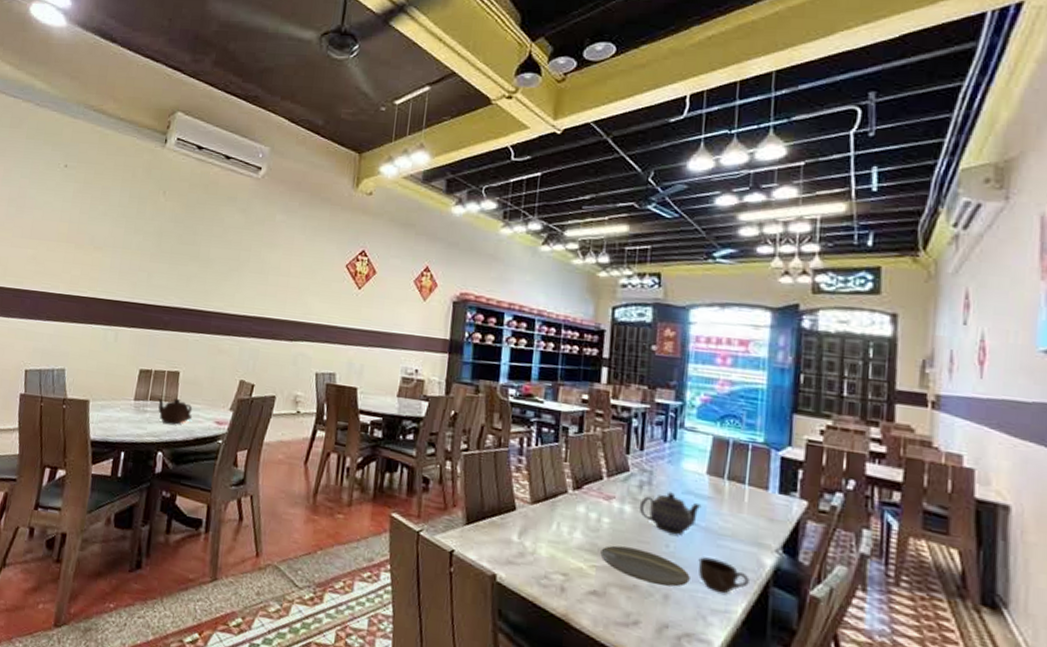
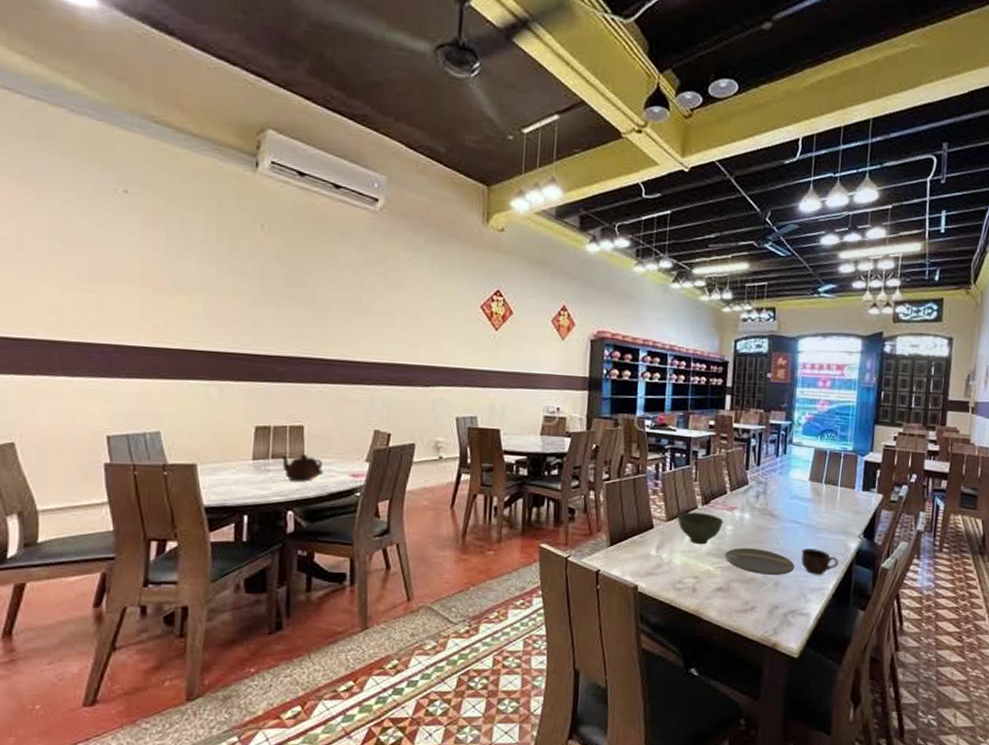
bowl: none [543,495,600,537] -> present [676,512,724,545]
teapot: present [639,492,702,535] -> none [756,498,805,532]

